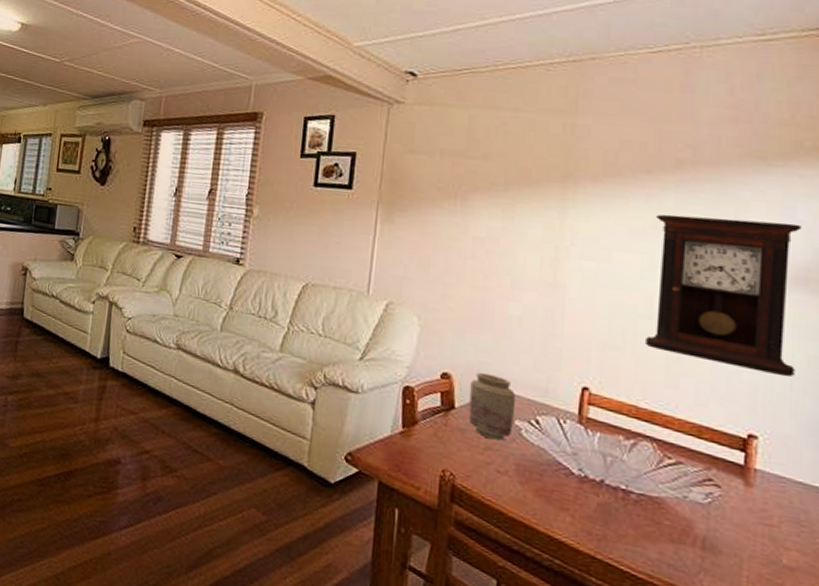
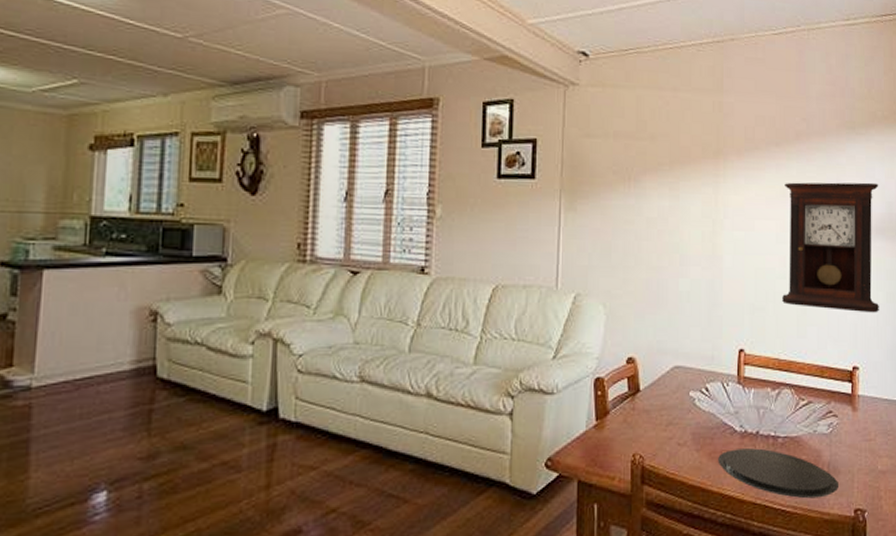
vase: present [468,372,516,441] -> none [652,351,690,415]
plate: none [547,491,718,576] -> present [718,448,838,499]

